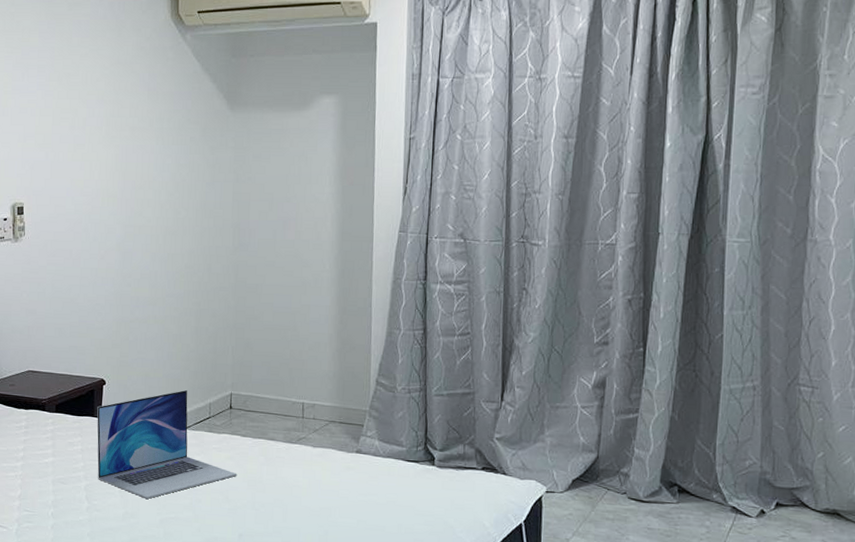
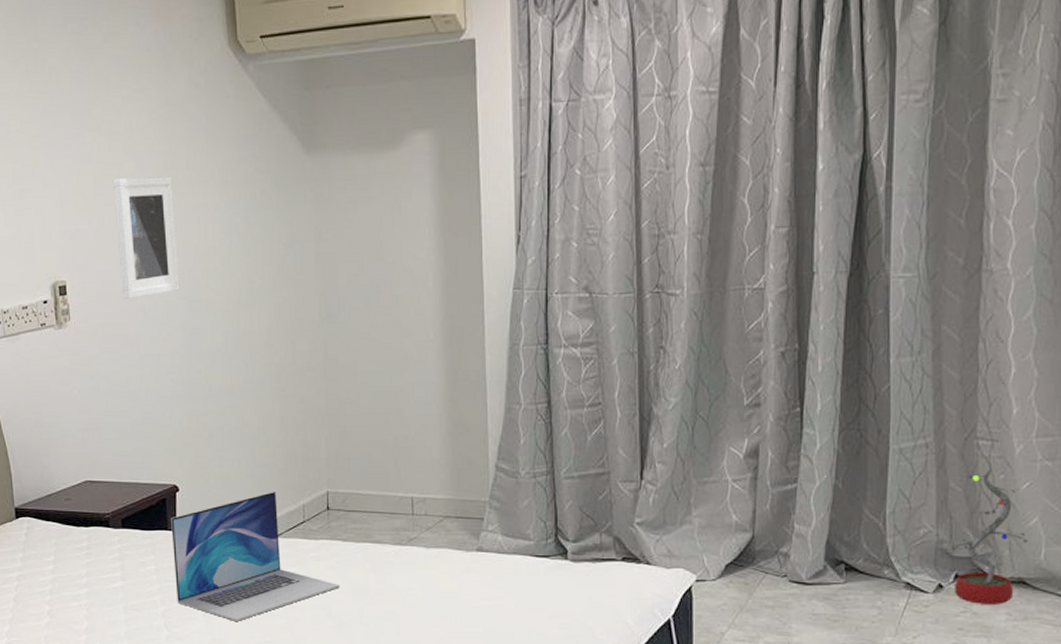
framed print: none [68,122,118,221] -> present [114,177,180,299]
decorative plant: none [773,407,843,532] -> present [951,463,1028,604]

